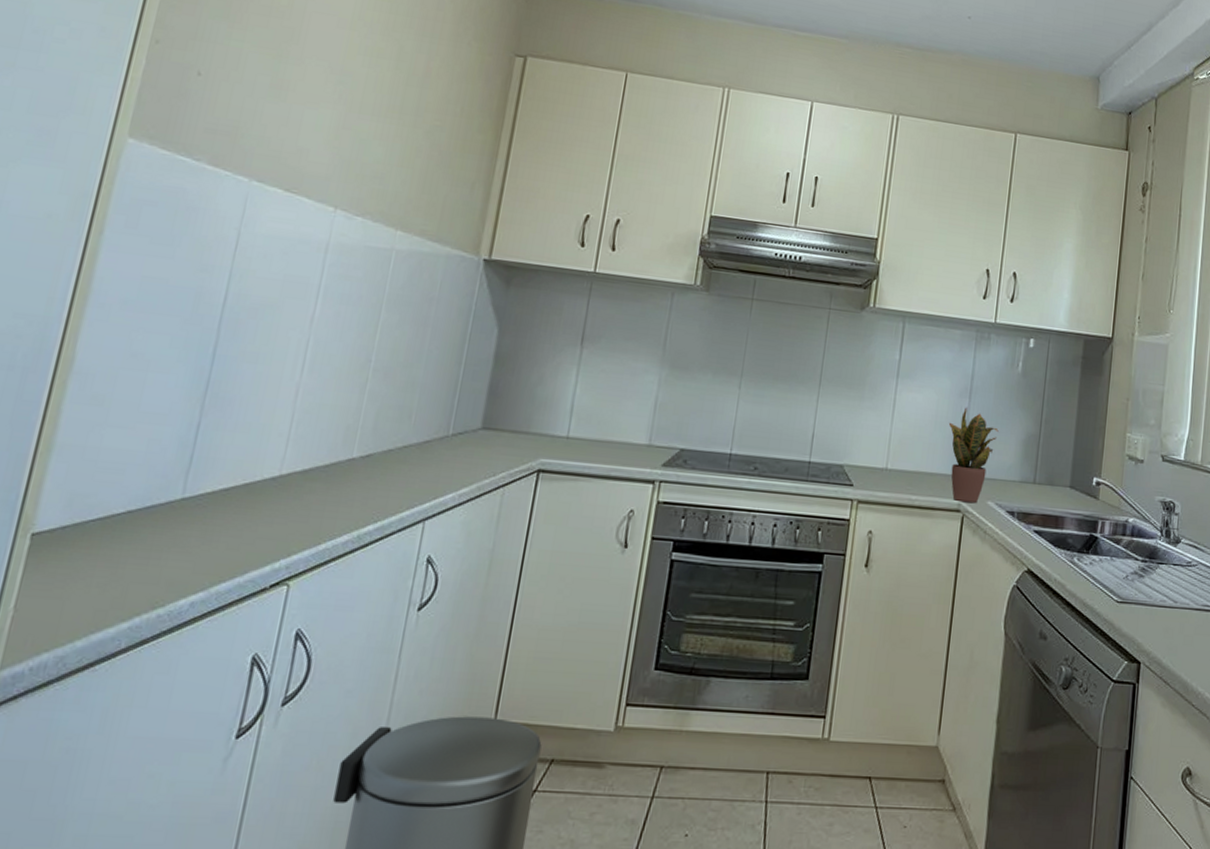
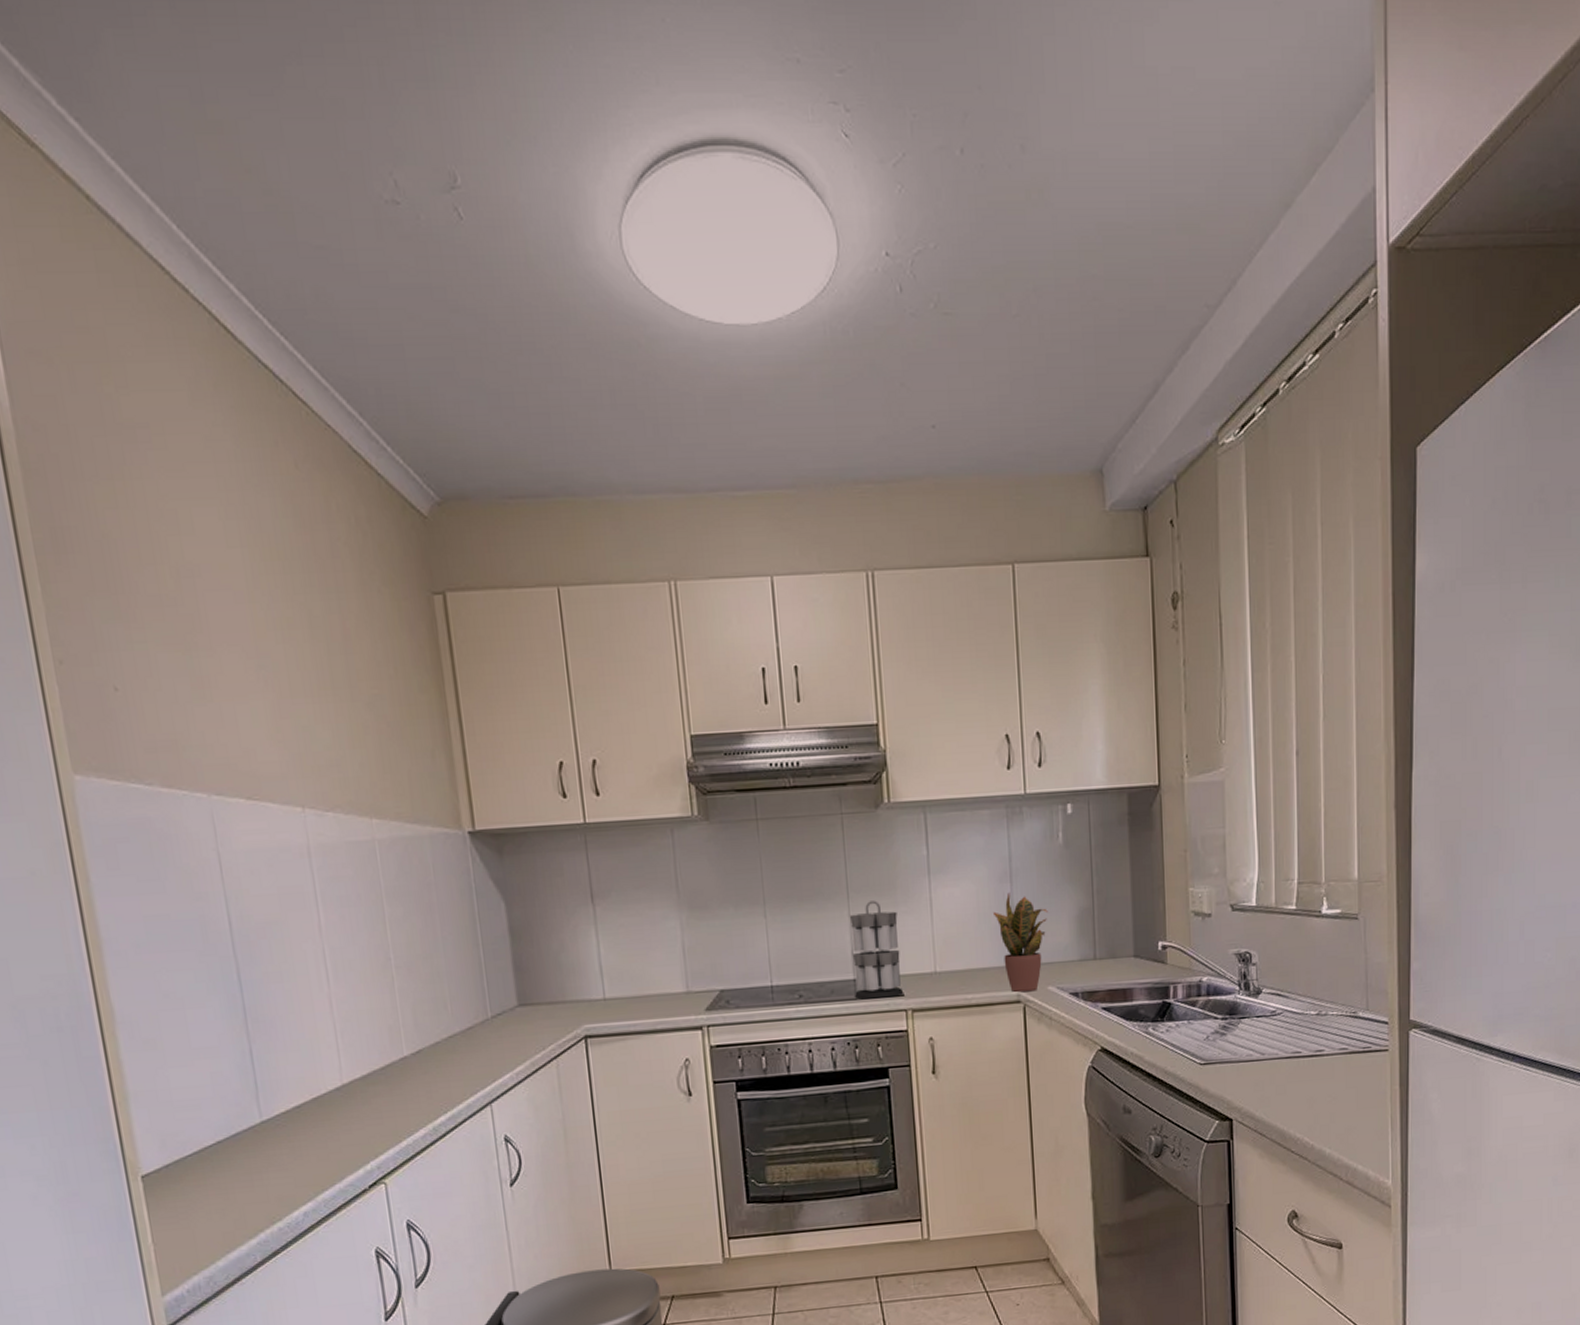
spice rack: none [807,391,862,486] -> present [849,900,904,999]

